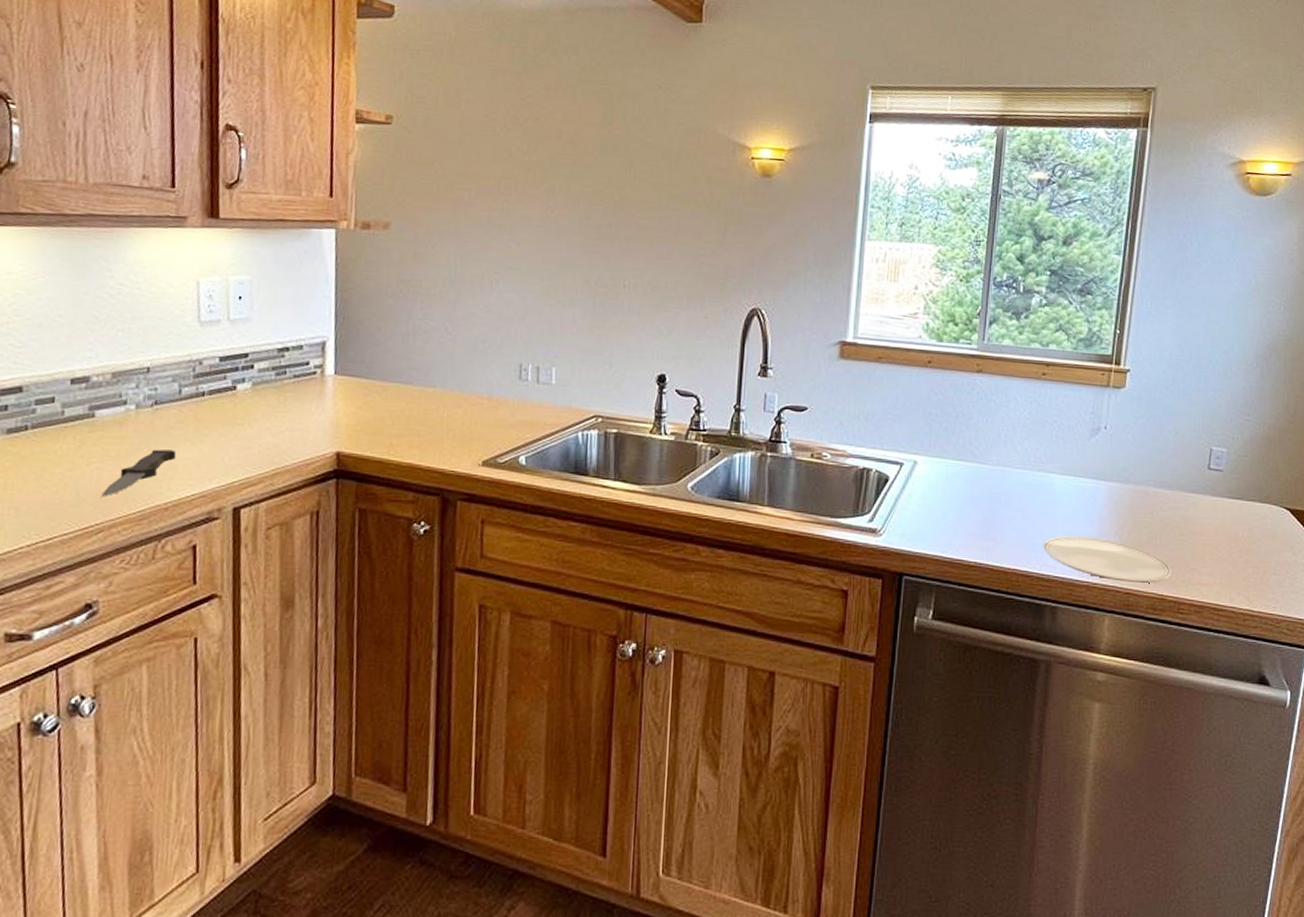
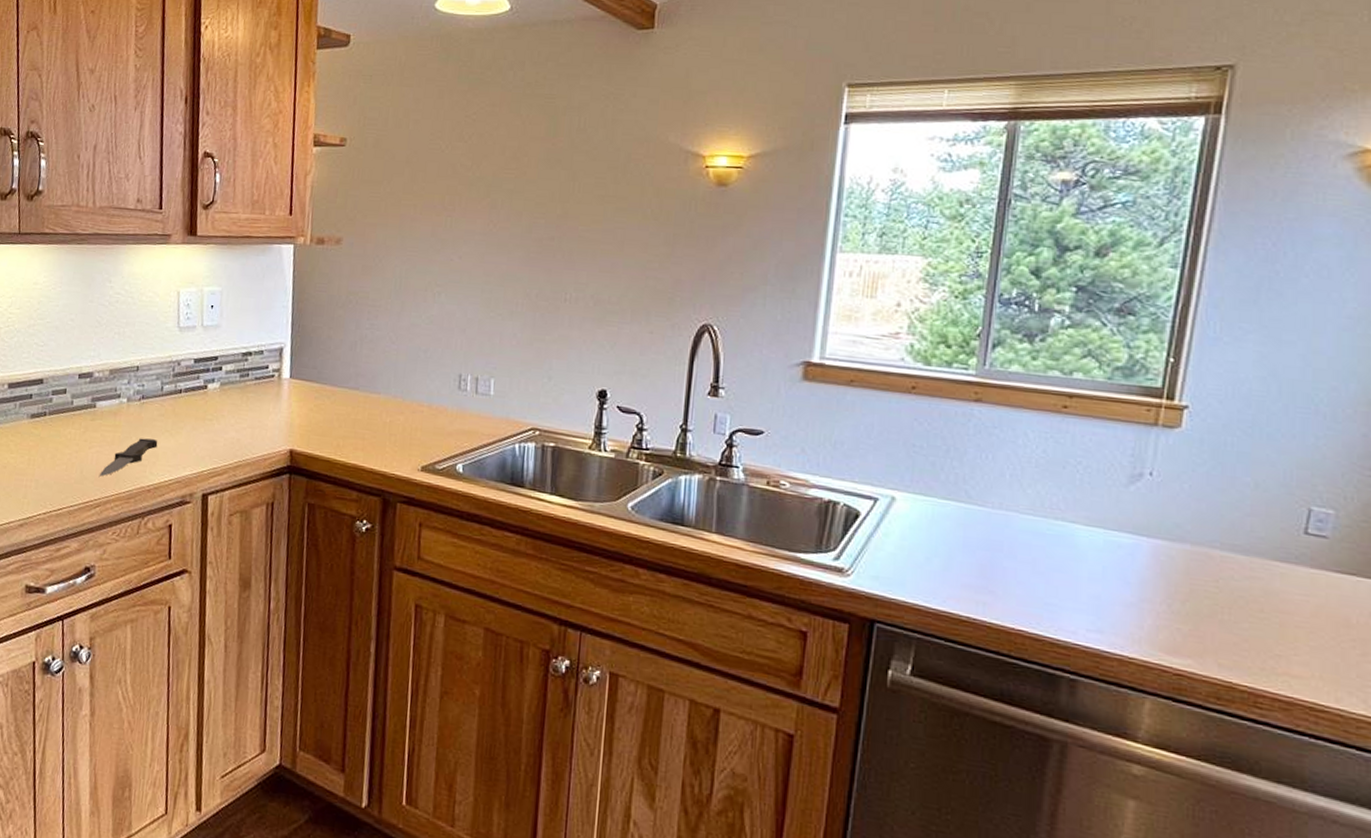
plate: present [1042,535,1172,583] -> none [1058,597,1246,667]

